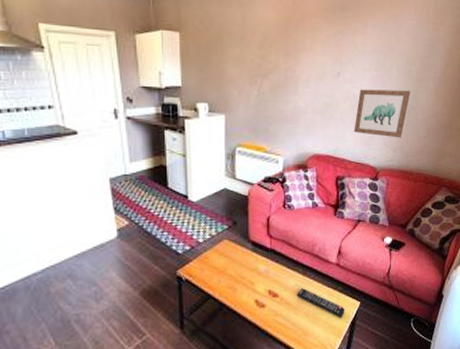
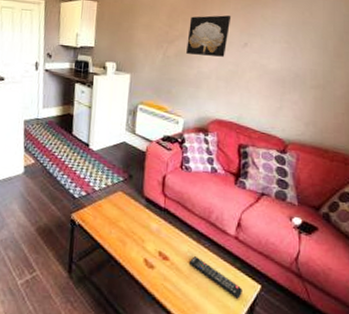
wall art: none [281,43,324,89] -> present [186,15,232,57]
wall art: present [354,89,411,138] -> none [260,60,327,113]

